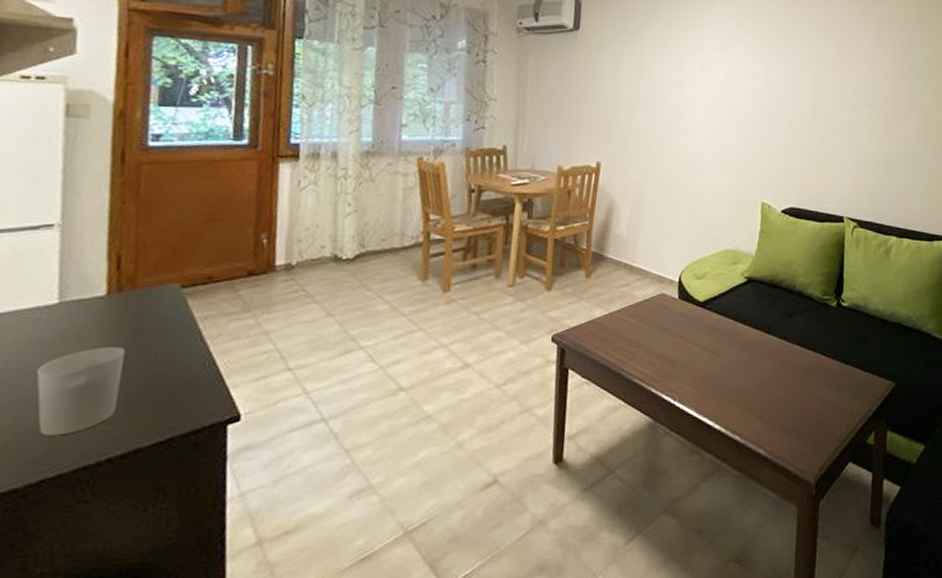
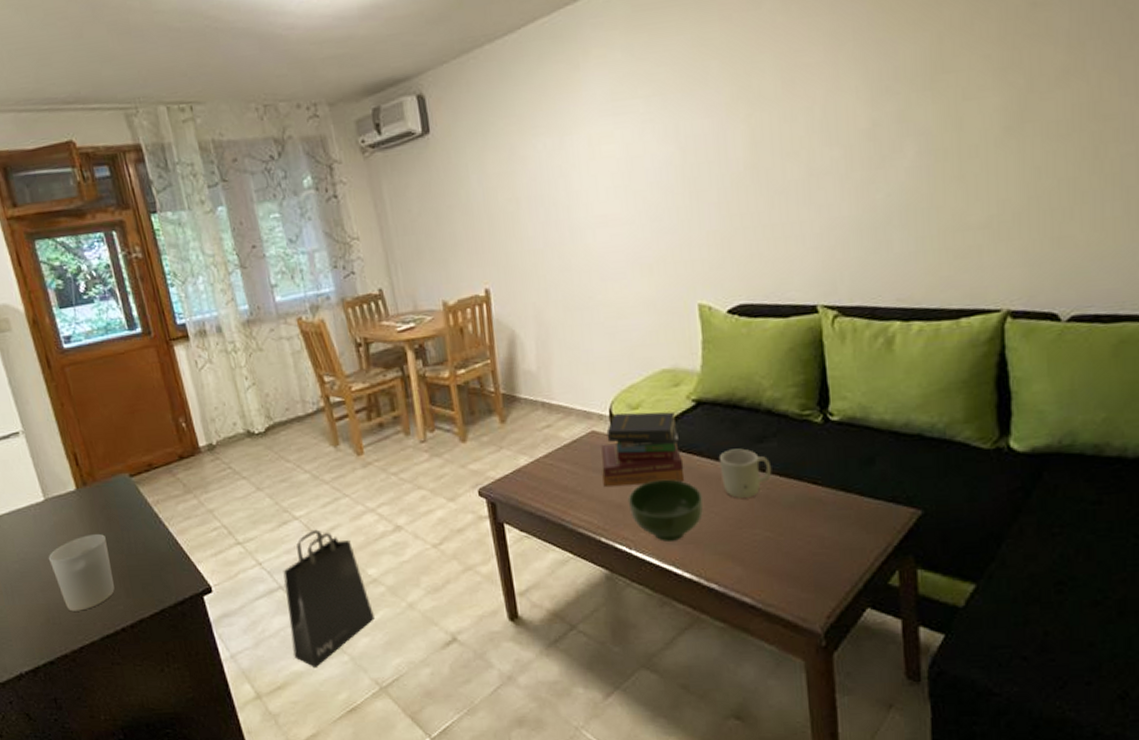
shopping bag: none [316,361,419,509] -> present [283,529,374,667]
books: none [662,280,730,344] -> present [601,411,684,486]
bowl: none [680,341,741,395] -> present [627,479,703,542]
mug: none [757,321,796,362] -> present [718,448,772,498]

